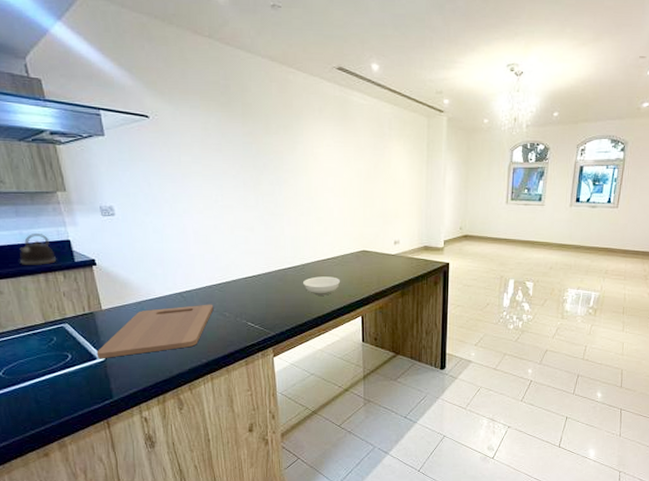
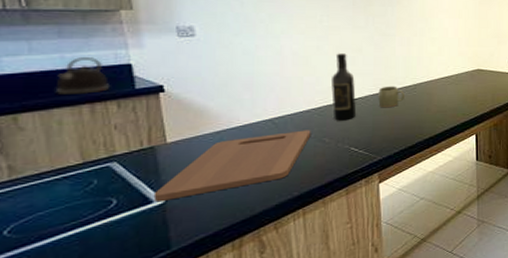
wine bottle: none [227,232,252,297] -> present [330,53,357,121]
mug: none [270,265,293,287] -> present [378,86,404,108]
bowl: present [303,276,341,296] -> none [415,96,455,115]

